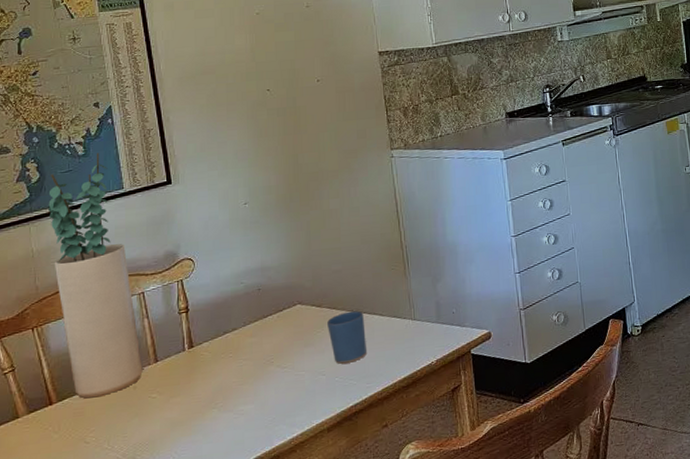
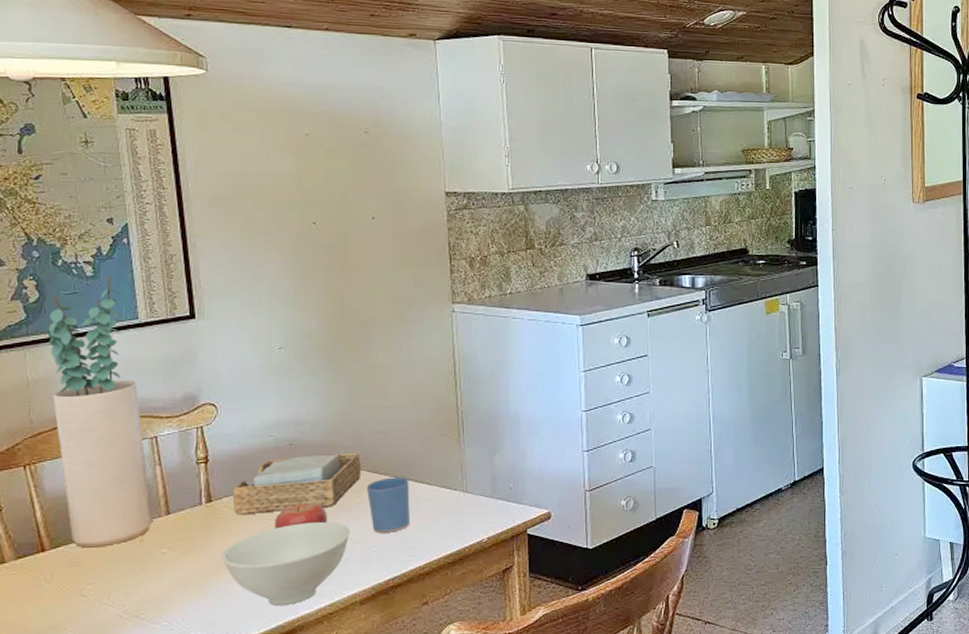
bowl: none [204,357,315,439] -> present [221,522,350,606]
napkin holder: none [211,291,322,358] -> present [232,452,362,515]
fruit: none [248,339,294,368] -> present [273,500,327,529]

